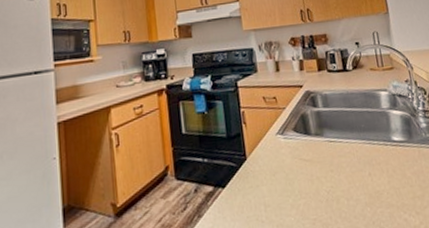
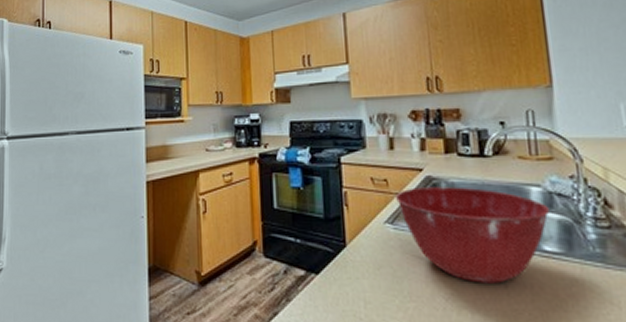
mixing bowl: none [284,97,395,175] -> present [396,187,549,284]

